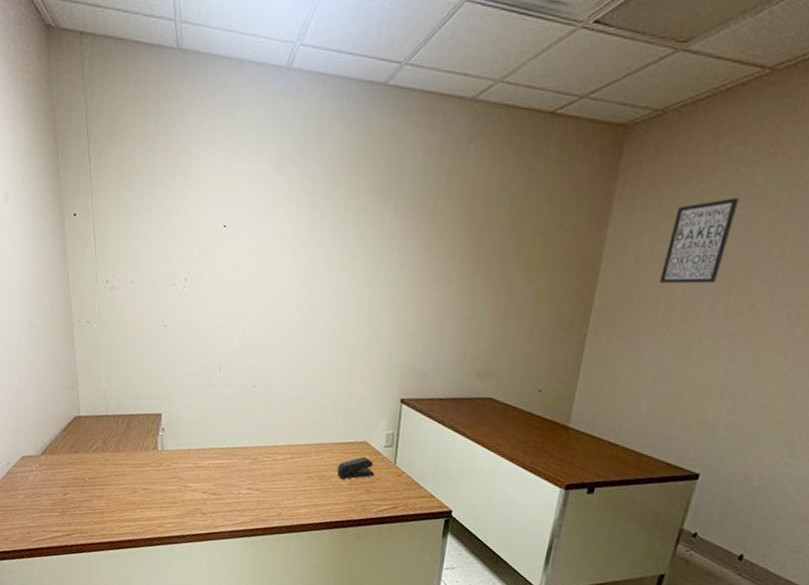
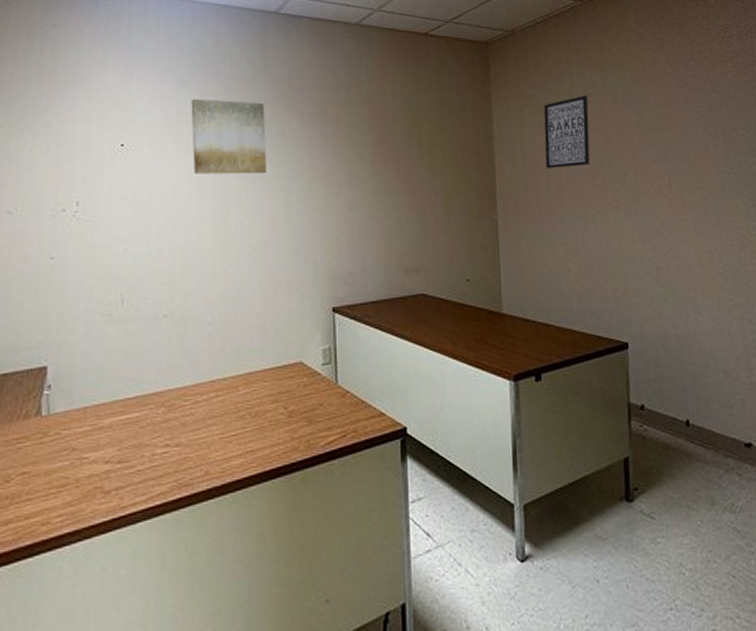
wall art: none [287,182,361,265] -> present [191,99,266,174]
stapler: present [336,456,375,480] -> none [272,379,316,413]

